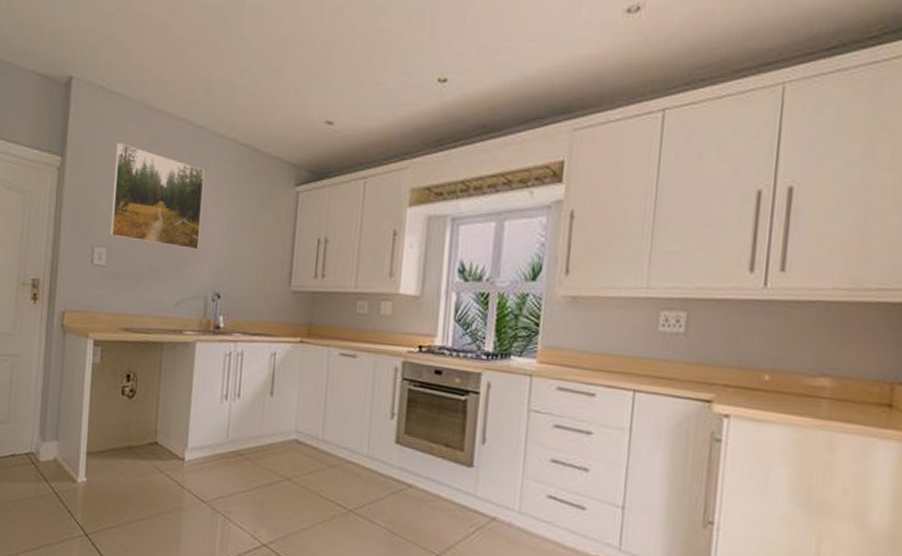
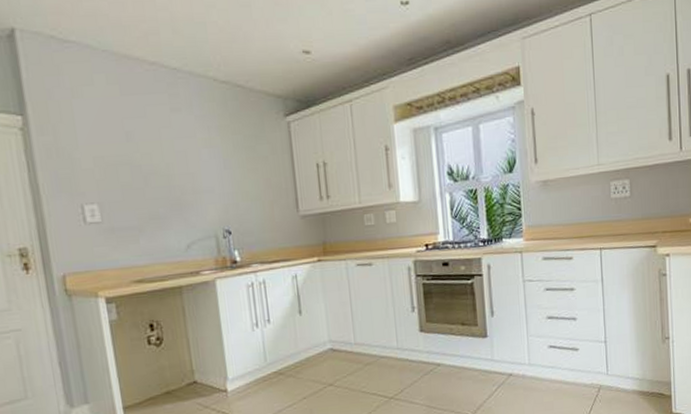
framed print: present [110,142,205,250] -> none [84,94,199,193]

